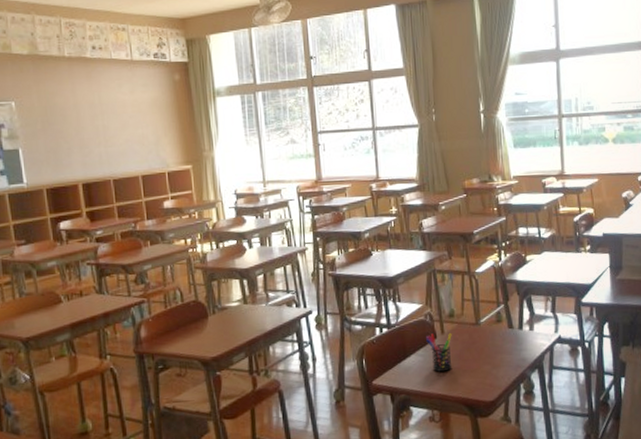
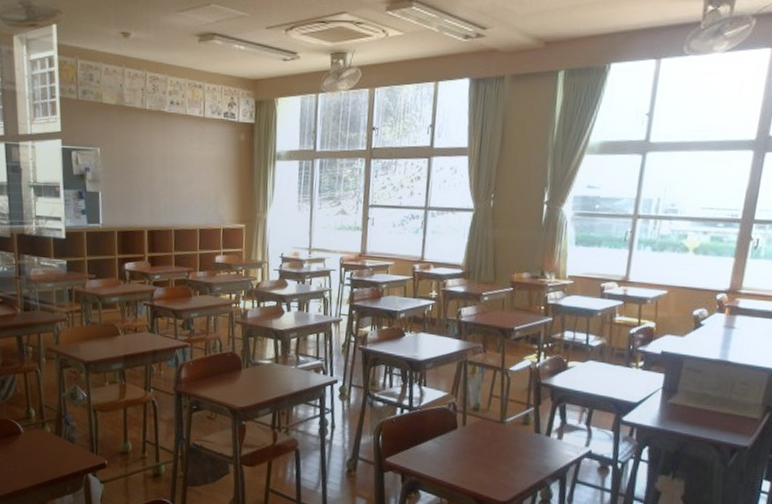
pen holder: present [426,333,452,372] -> none [446,423,474,463]

